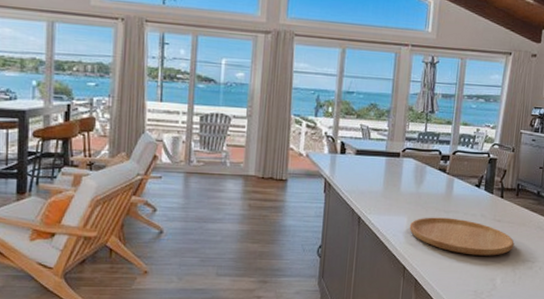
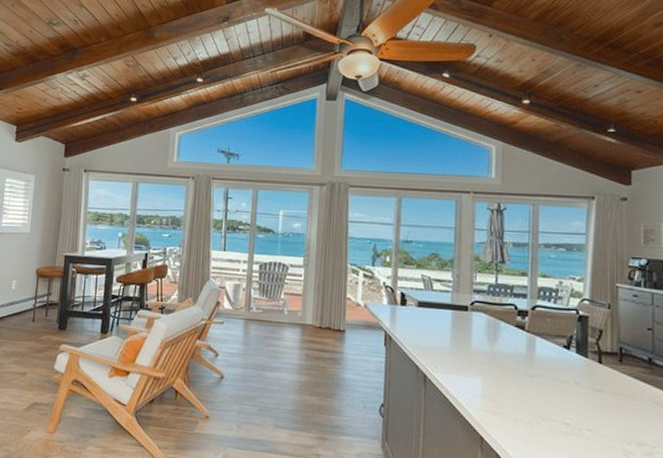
cutting board: present [409,217,515,256] -> none [485,380,624,435]

